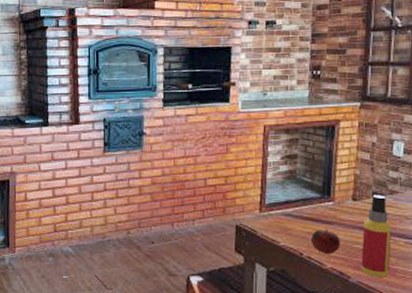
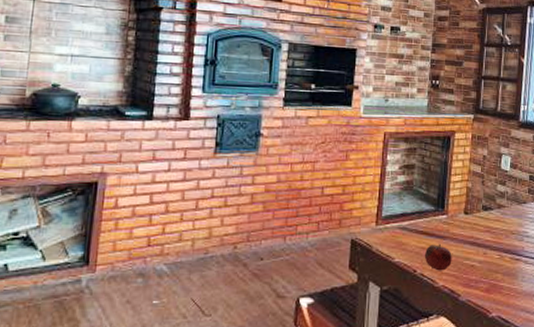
spray bottle: present [361,195,392,277] -> none [471,208,499,295]

